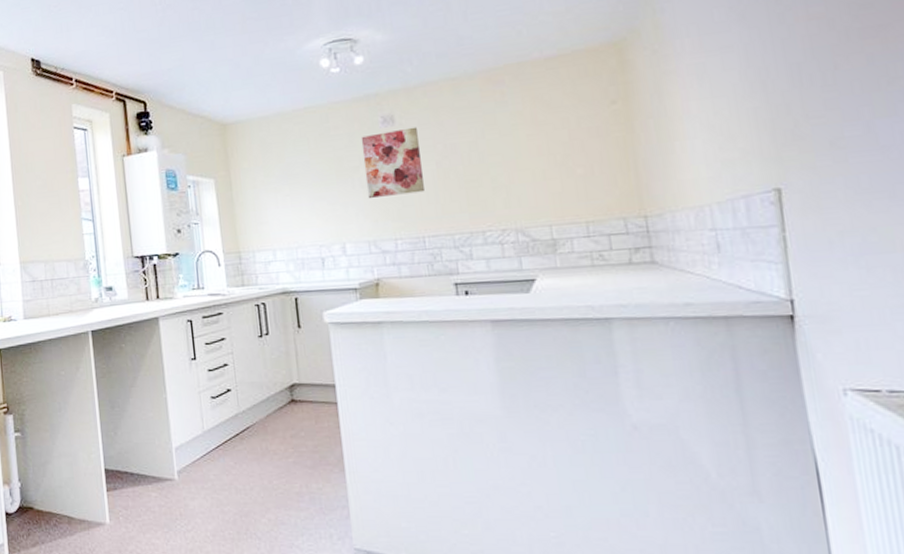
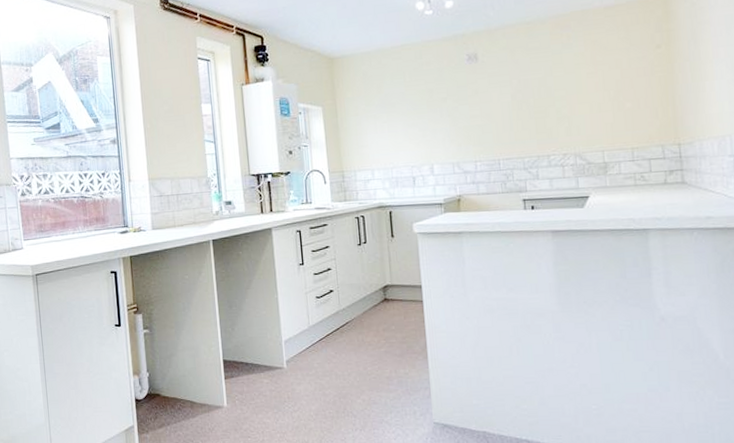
wall art: present [361,127,424,198] -> none [449,64,501,126]

